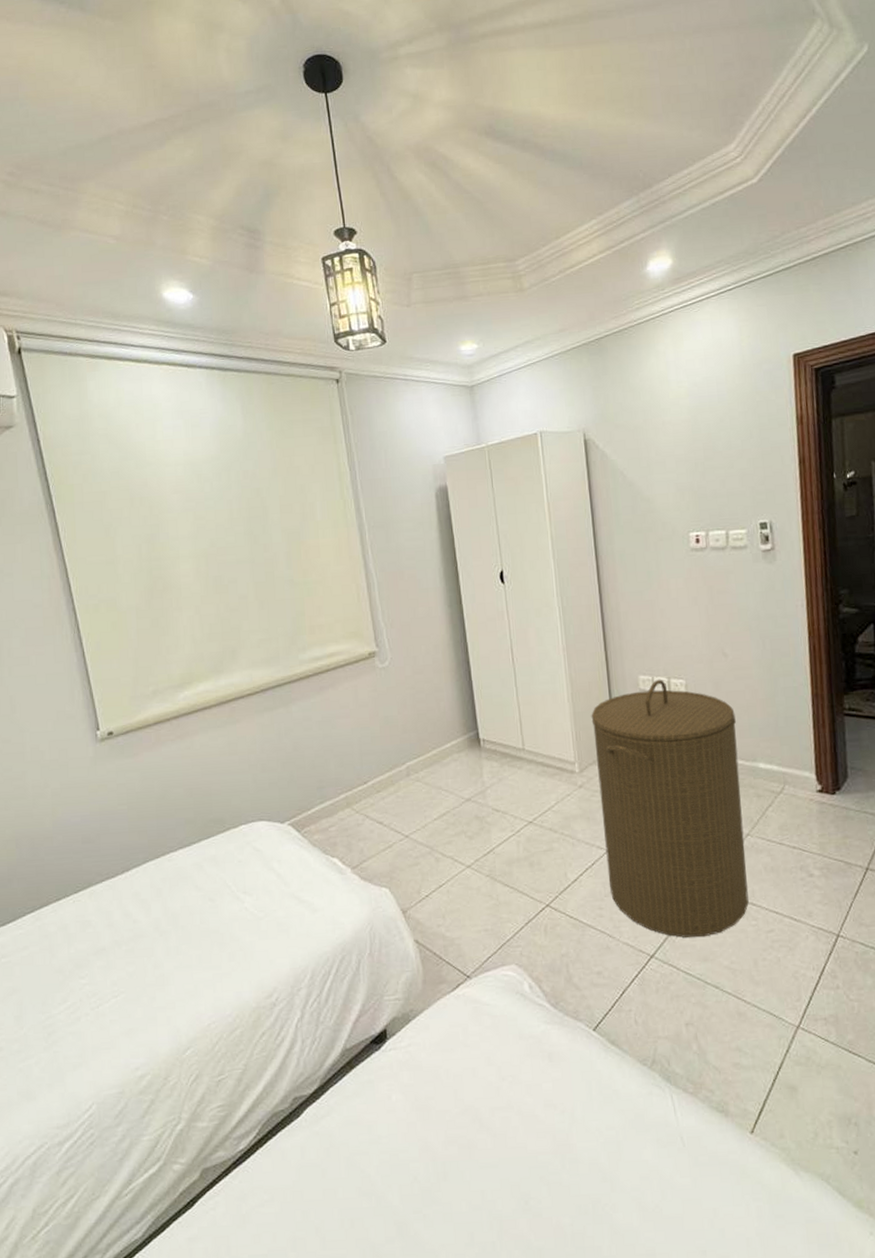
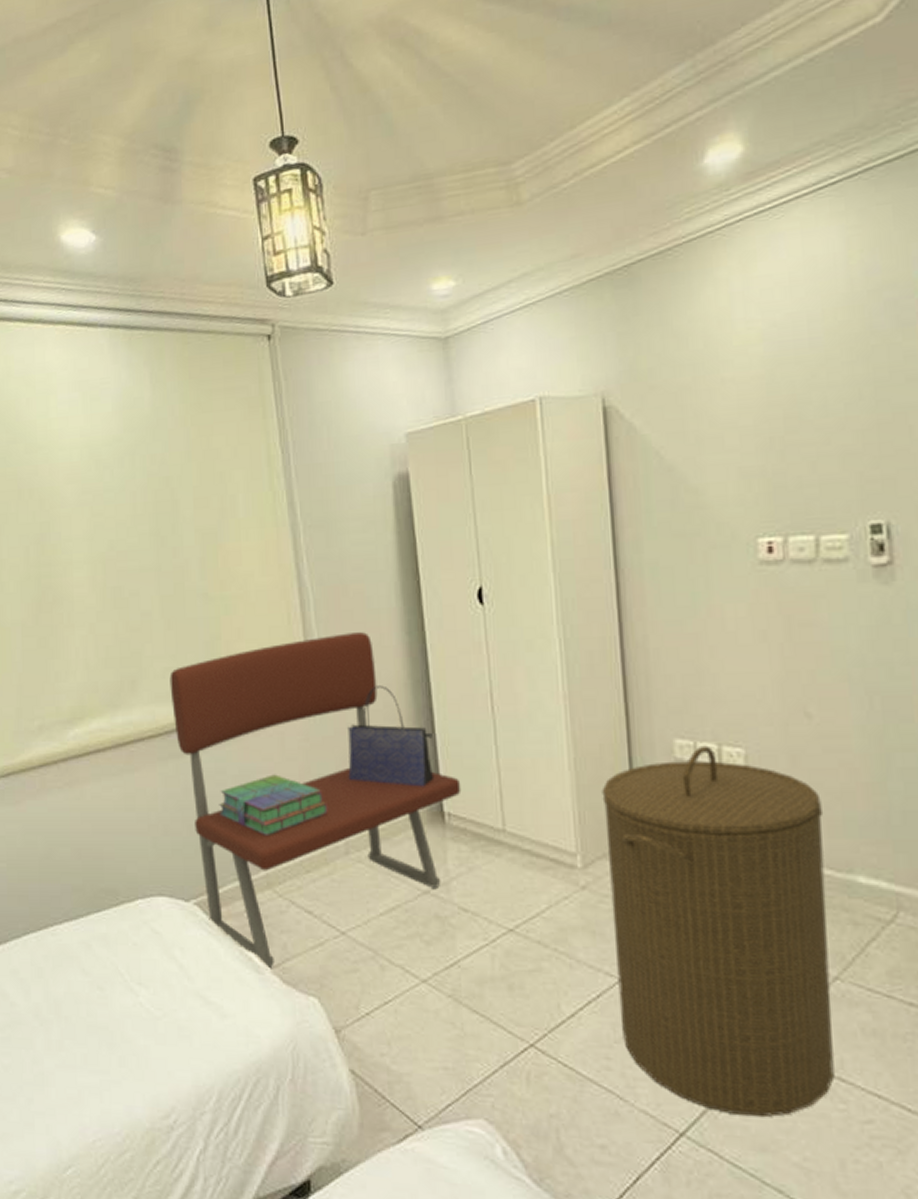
bench: none [263,606,492,871] -> present [169,632,462,971]
stack of books: none [306,718,393,766] -> present [219,774,328,835]
tote bag: none [406,646,472,721] -> present [348,685,435,787]

